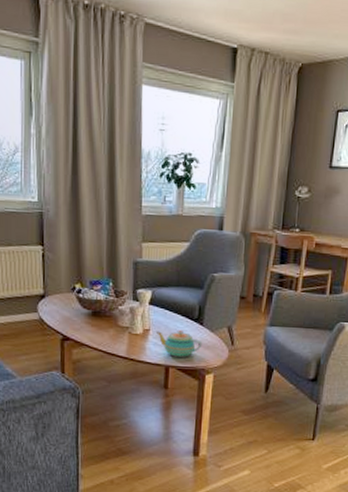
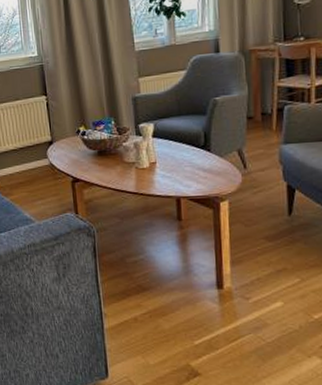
teapot: present [157,329,203,357] -> none [163,159,213,187]

